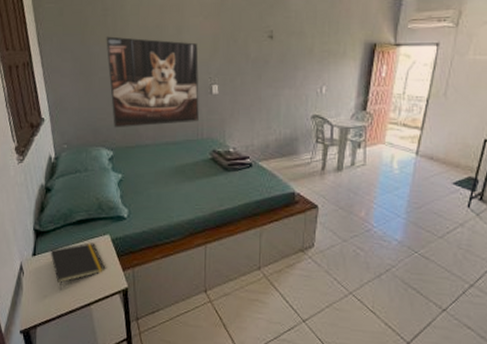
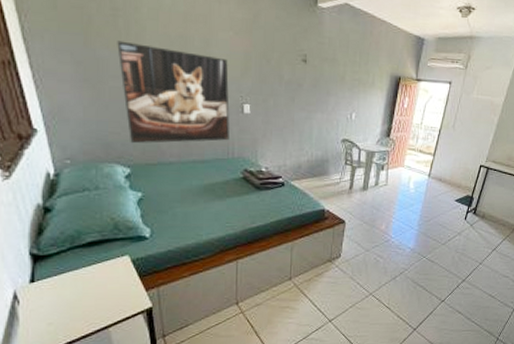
notepad: present [50,242,106,291] -> none [54,265,126,317]

